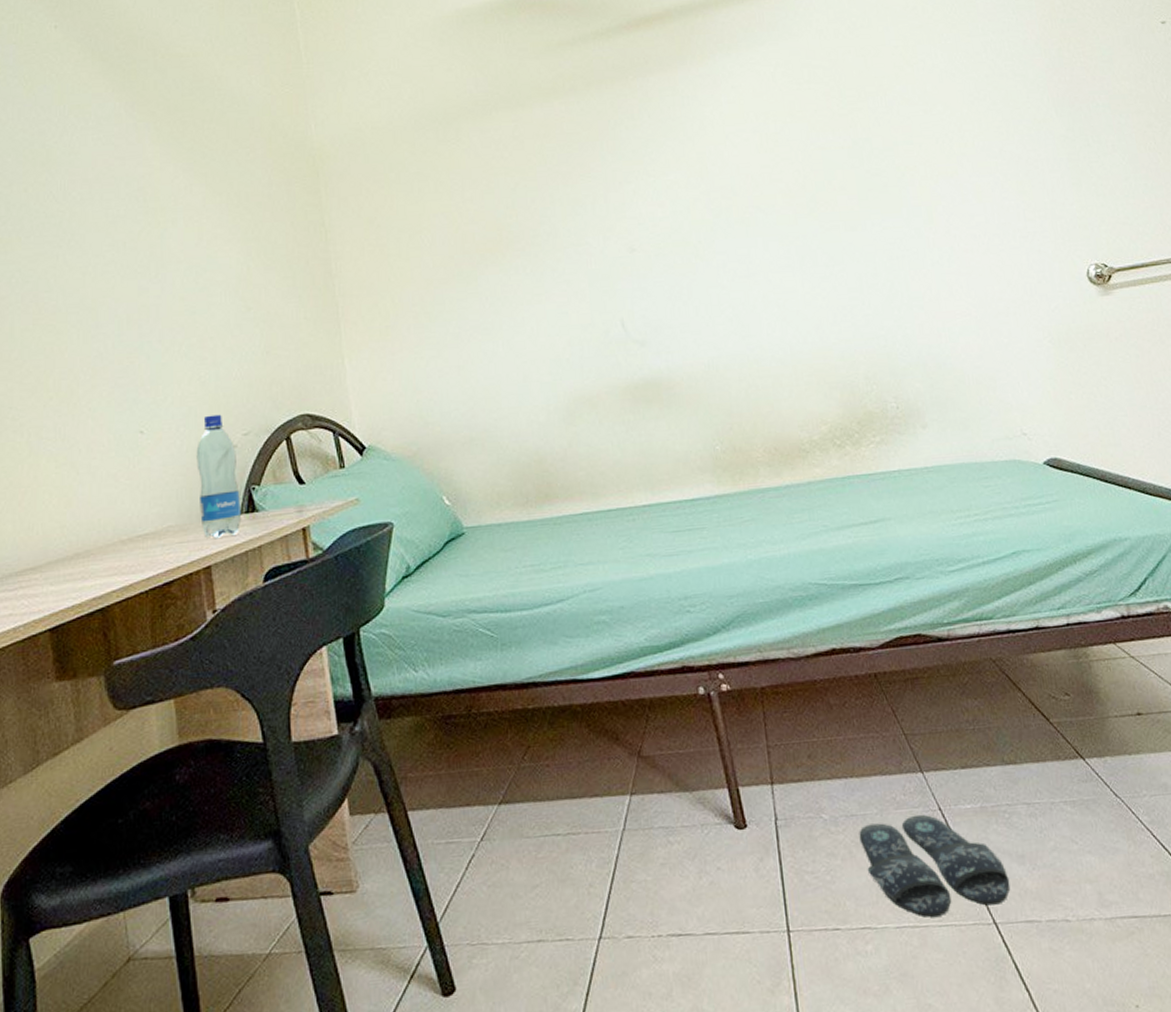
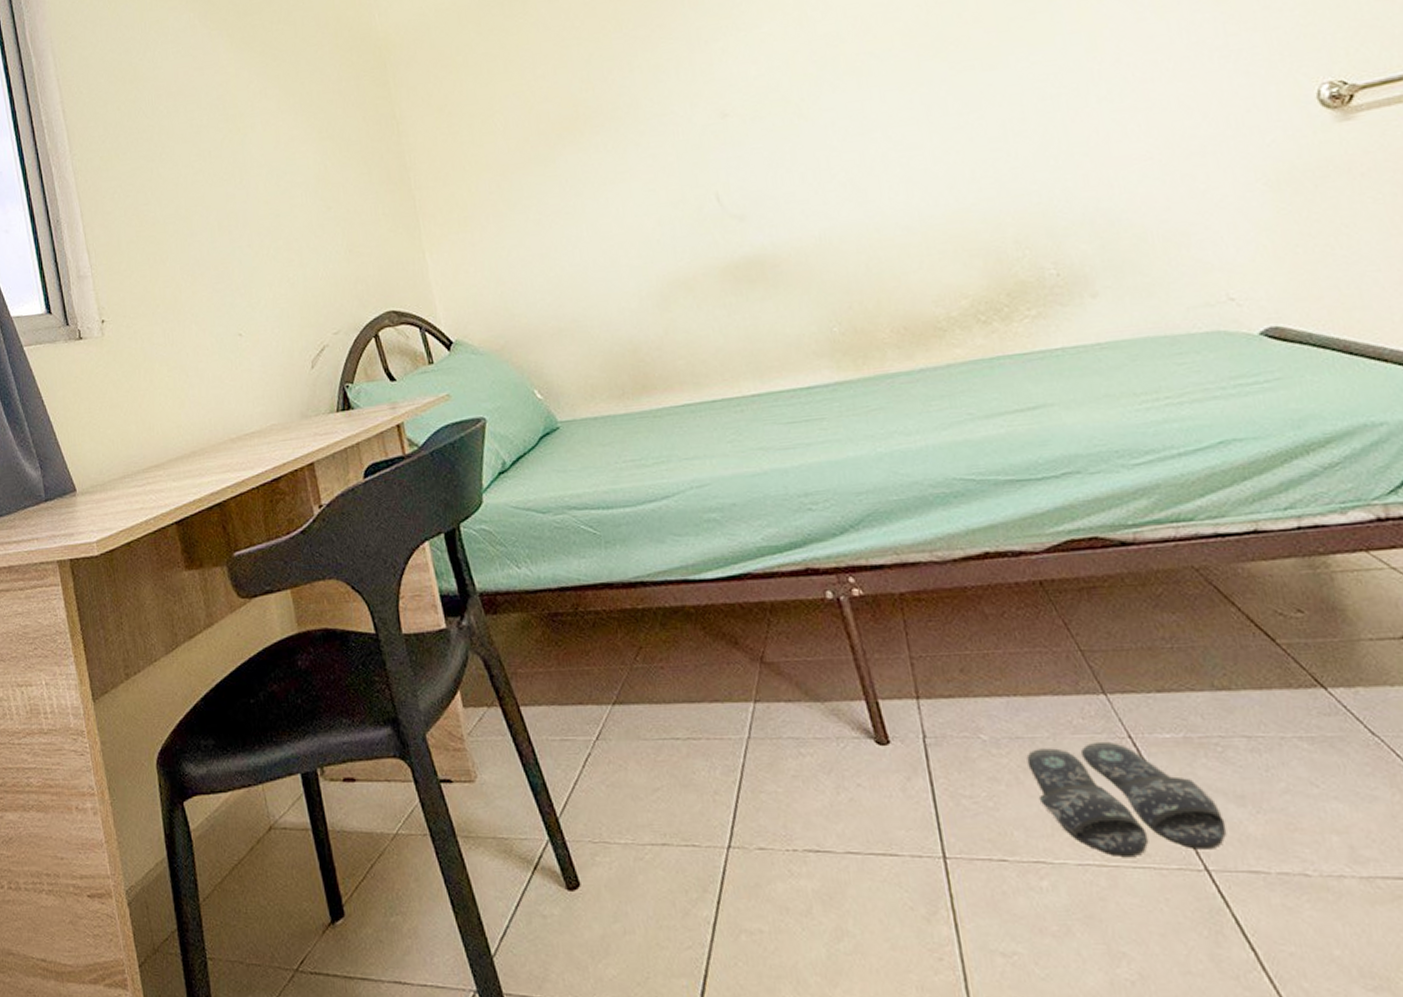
bottle: present [196,414,242,539] -> none [291,314,339,437]

